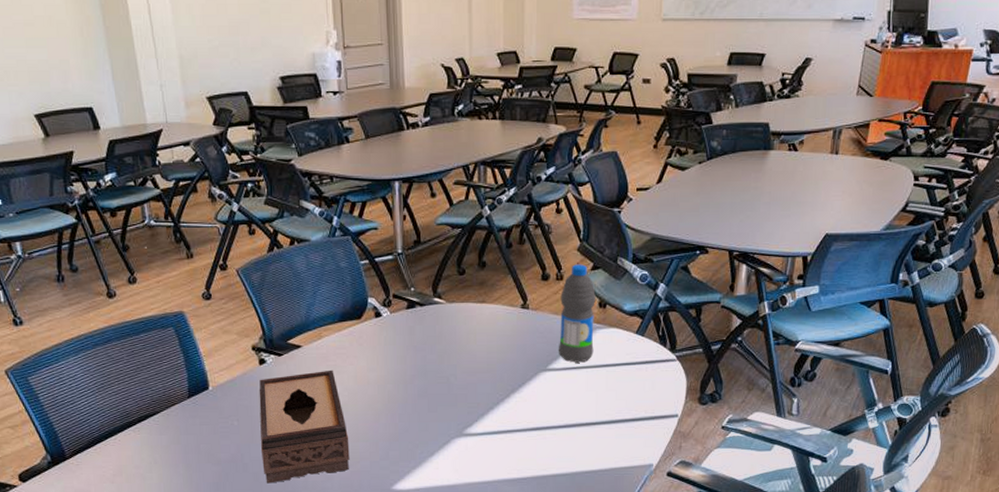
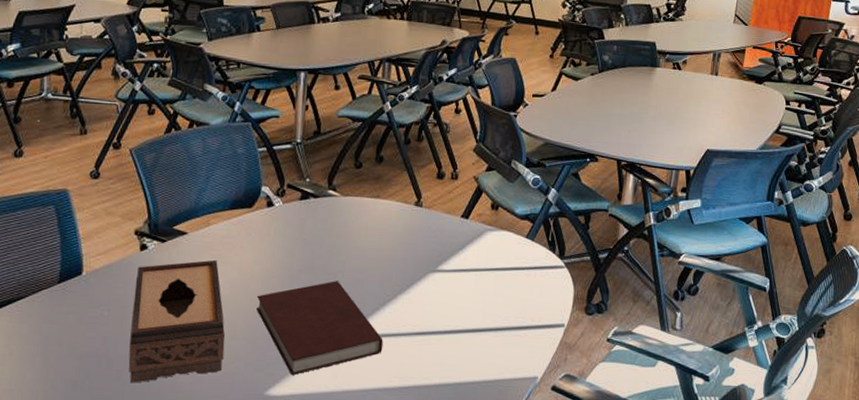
notebook: none [374,384,500,471] -> present [256,281,383,375]
water bottle: present [558,264,596,363] -> none [448,164,489,265]

